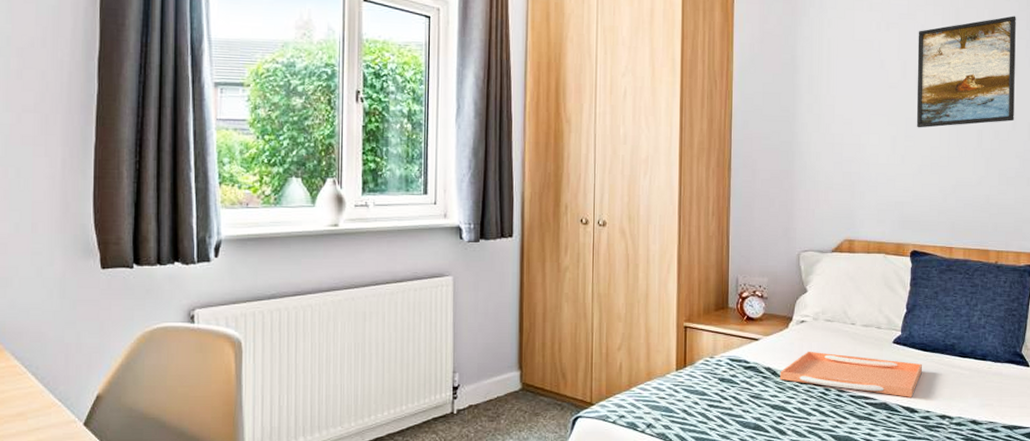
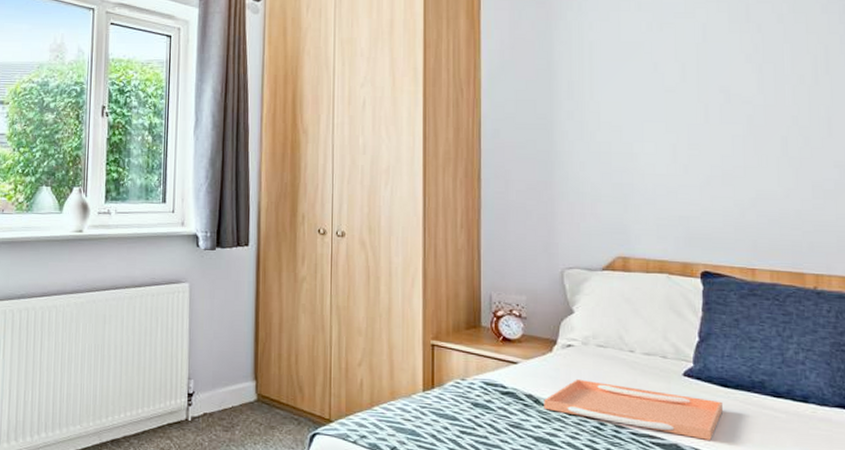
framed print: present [916,16,1016,128] -> none [698,9,829,135]

